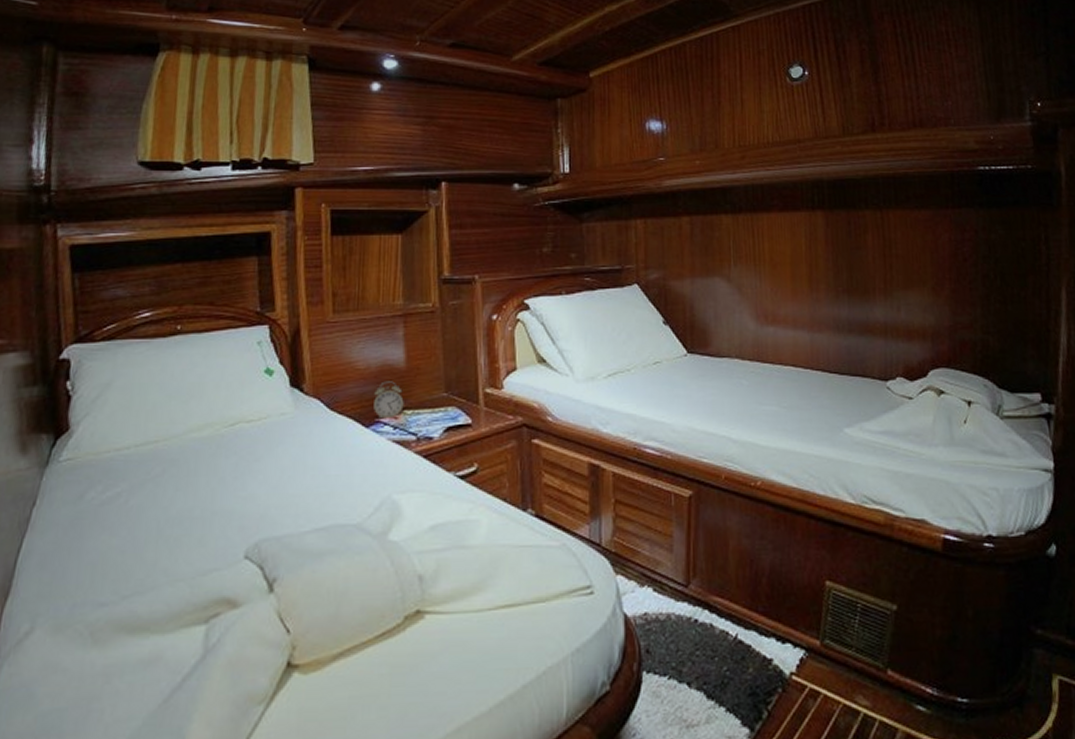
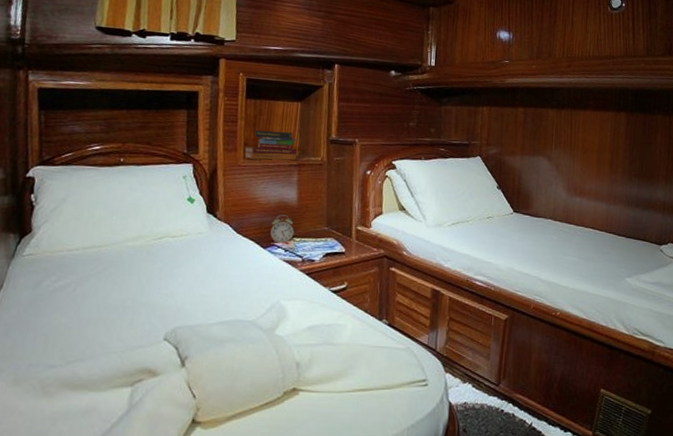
books: none [334,274,401,314] -> present [244,130,298,161]

